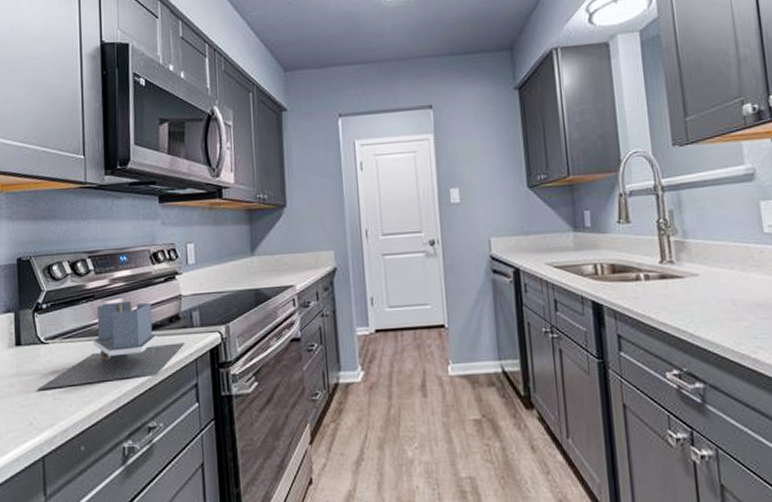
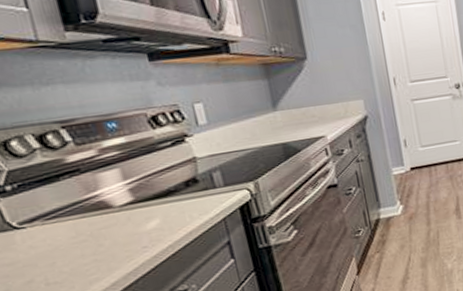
utensil holder: present [37,300,185,390] -> none [20,168,208,279]

